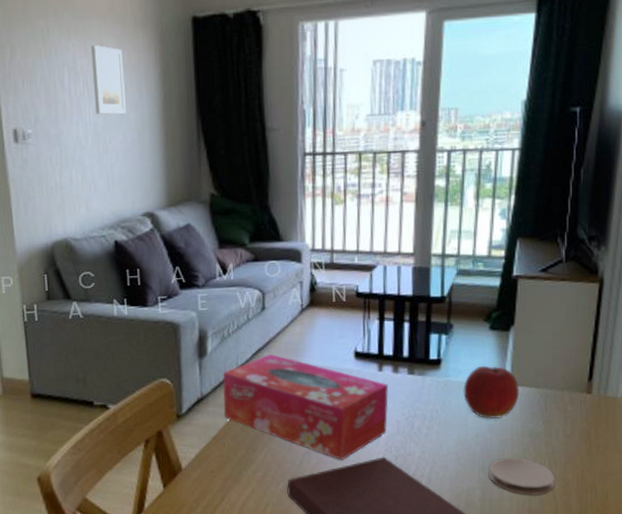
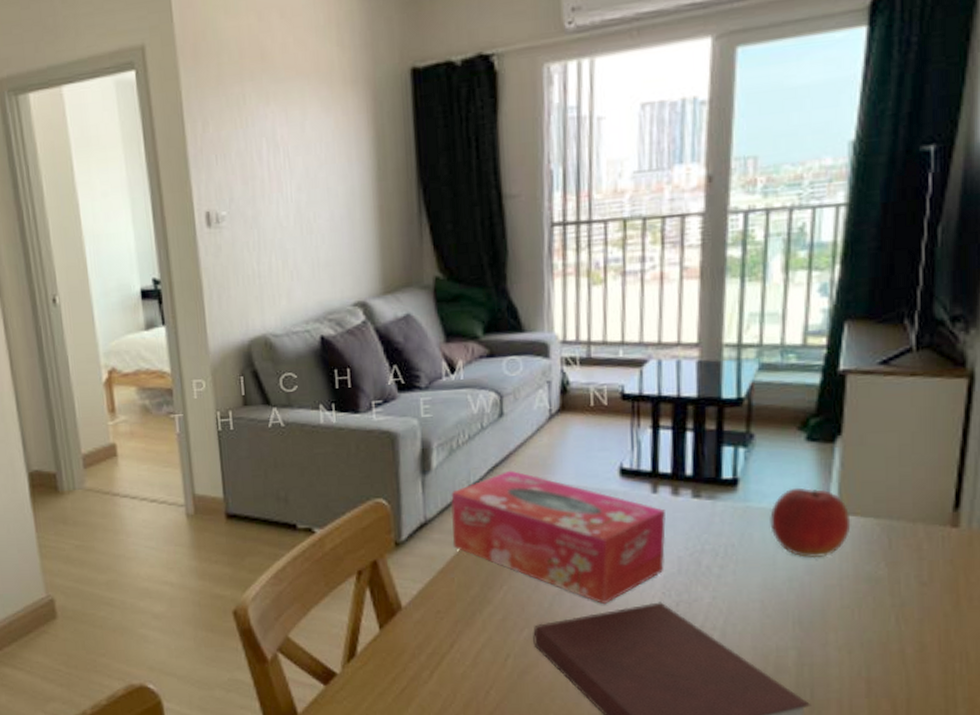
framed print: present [91,44,126,115] -> none [293,109,334,190]
coaster: present [489,458,555,496] -> none [808,610,905,662]

